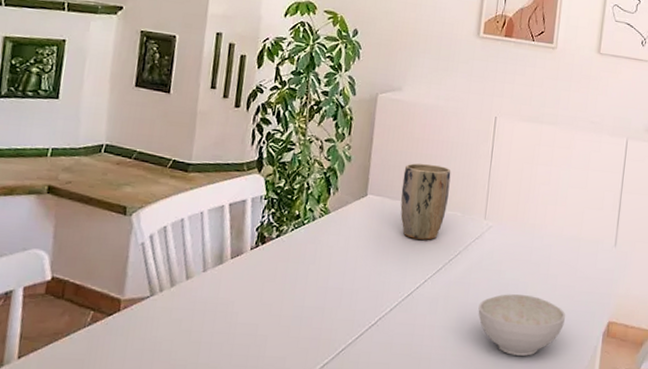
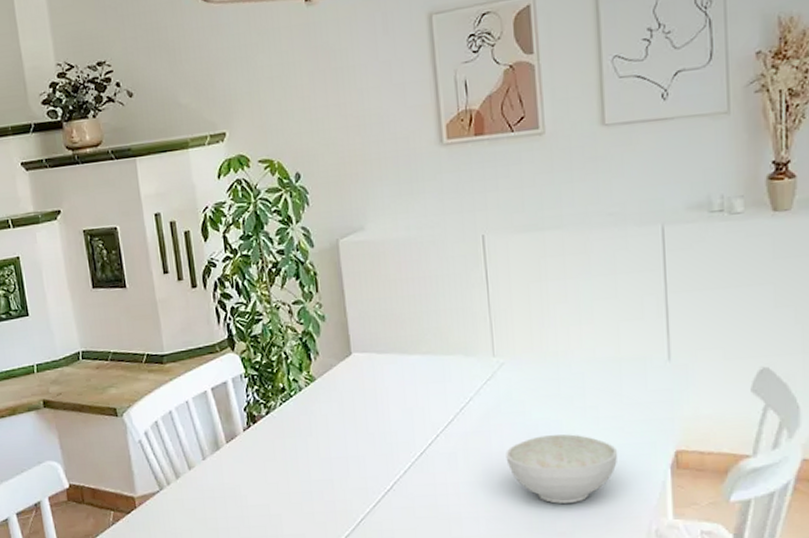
plant pot: present [400,163,451,240] -> none [386,305,445,392]

